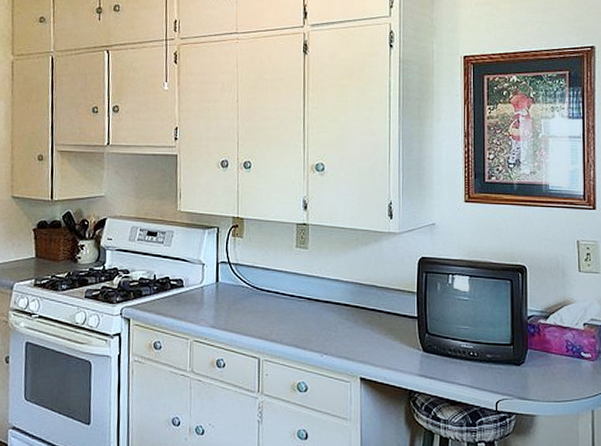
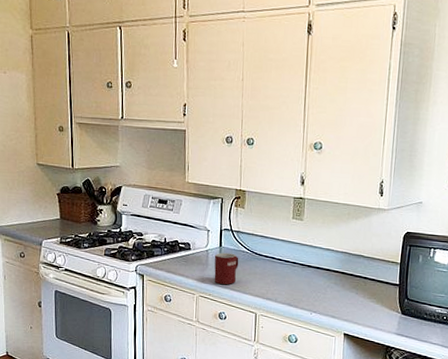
mug: none [210,289,238,327] -> present [214,252,239,285]

